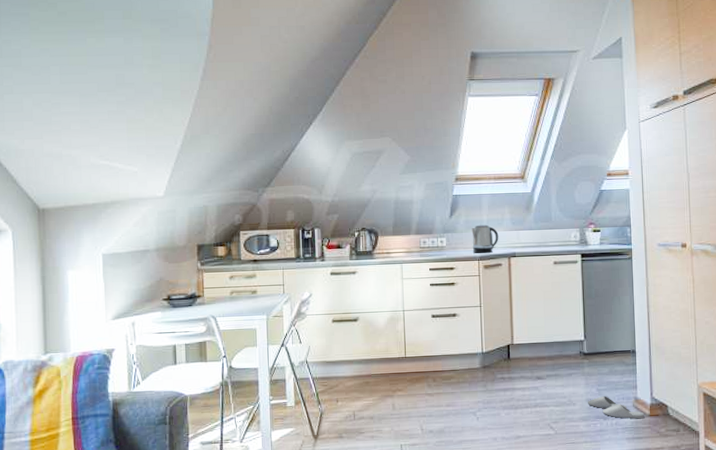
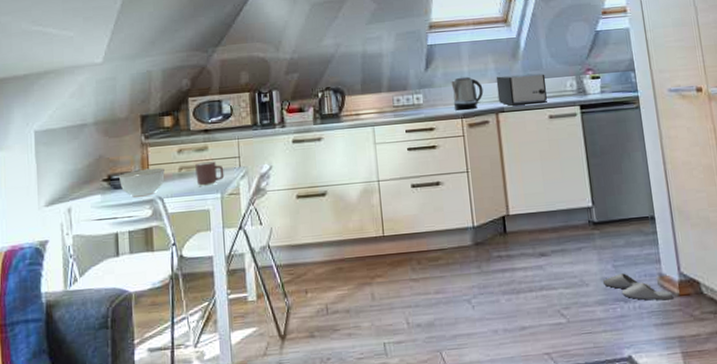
bowl: none [176,291,218,315] -> present [118,167,165,197]
mug: none [245,287,270,309] -> present [195,161,225,187]
toaster: none [510,224,554,252] -> present [496,73,547,106]

